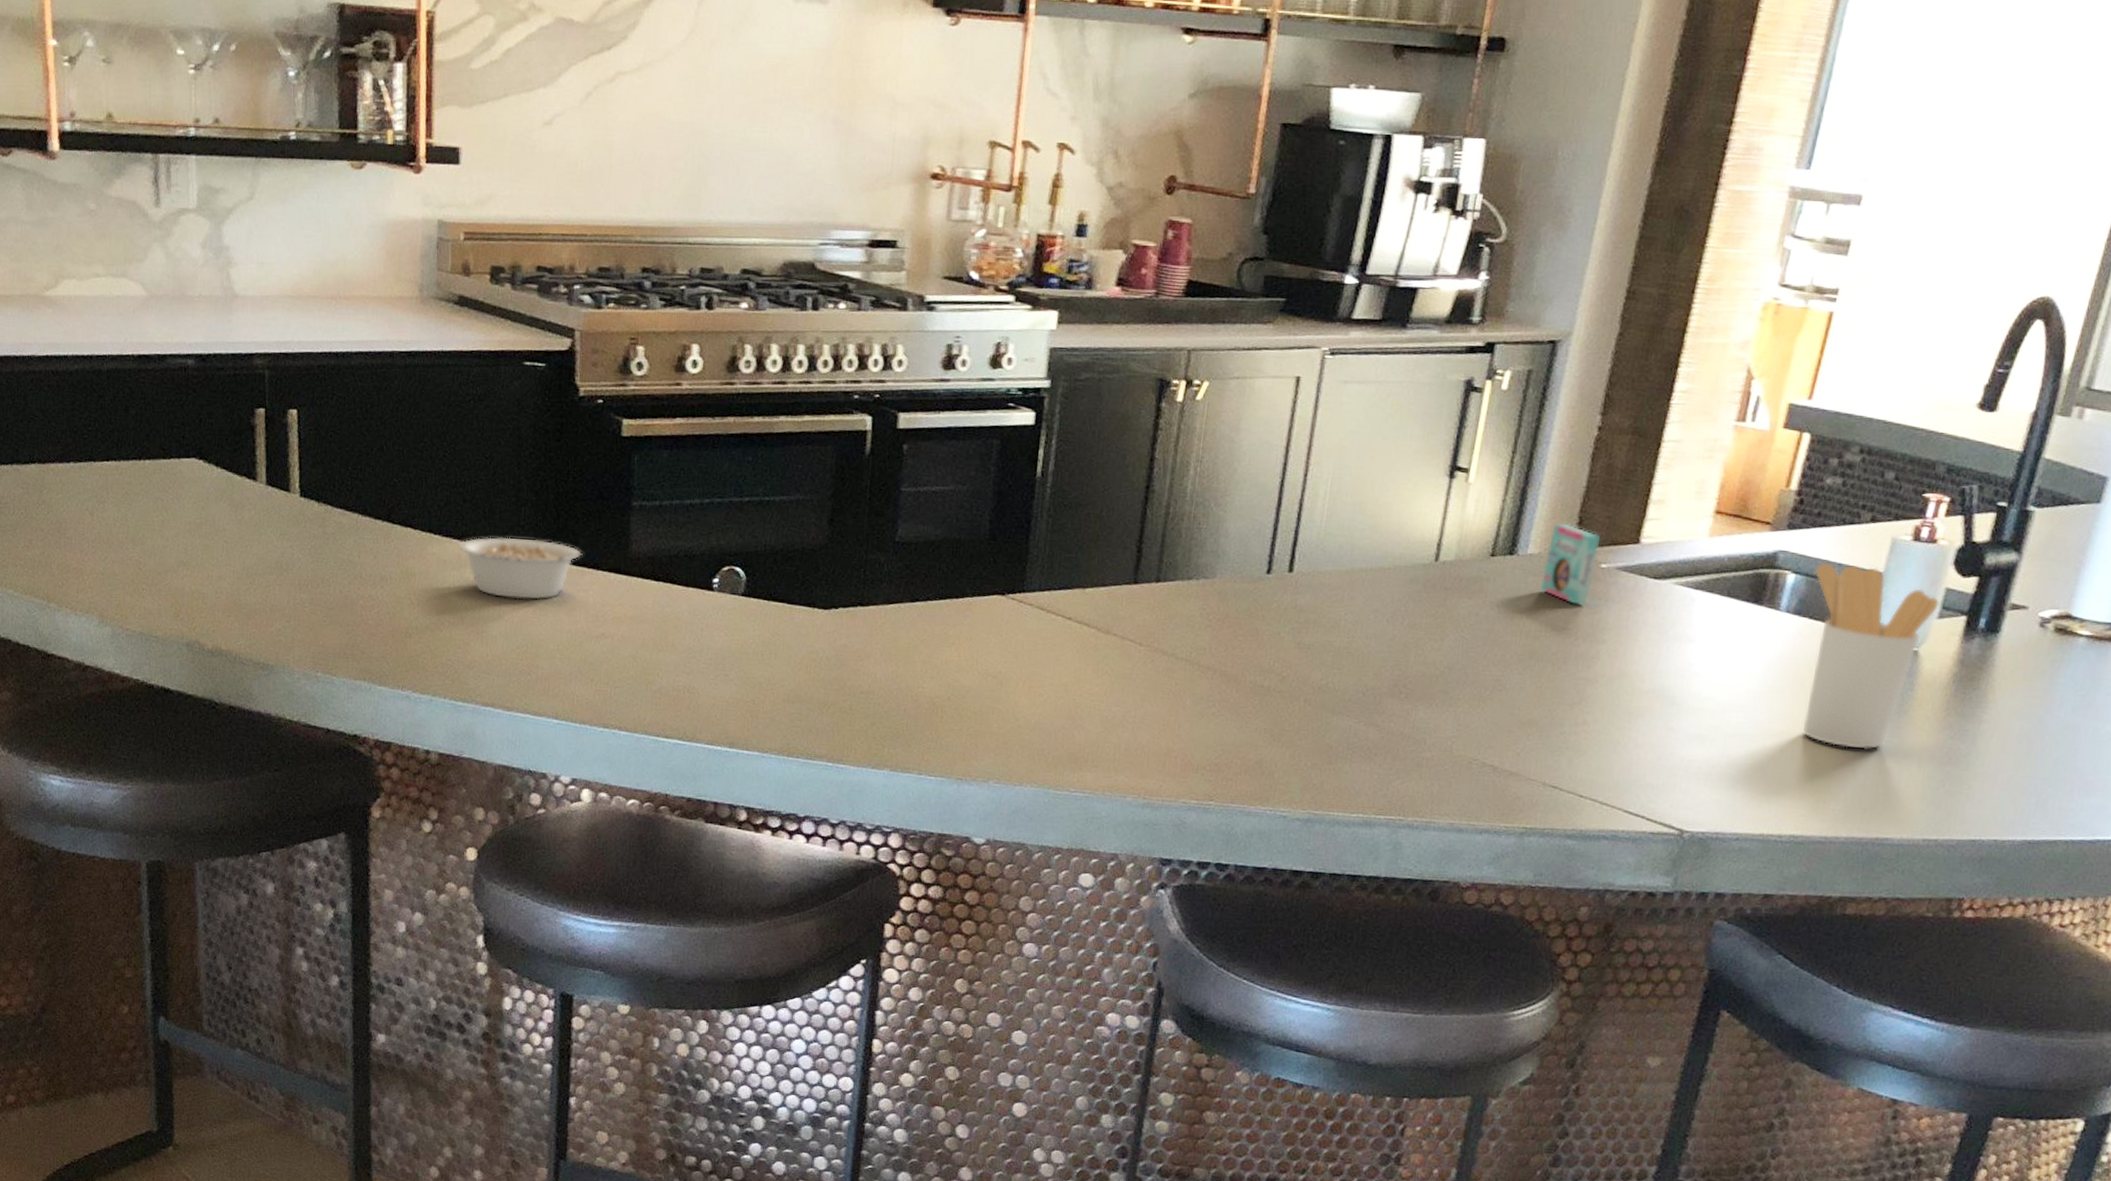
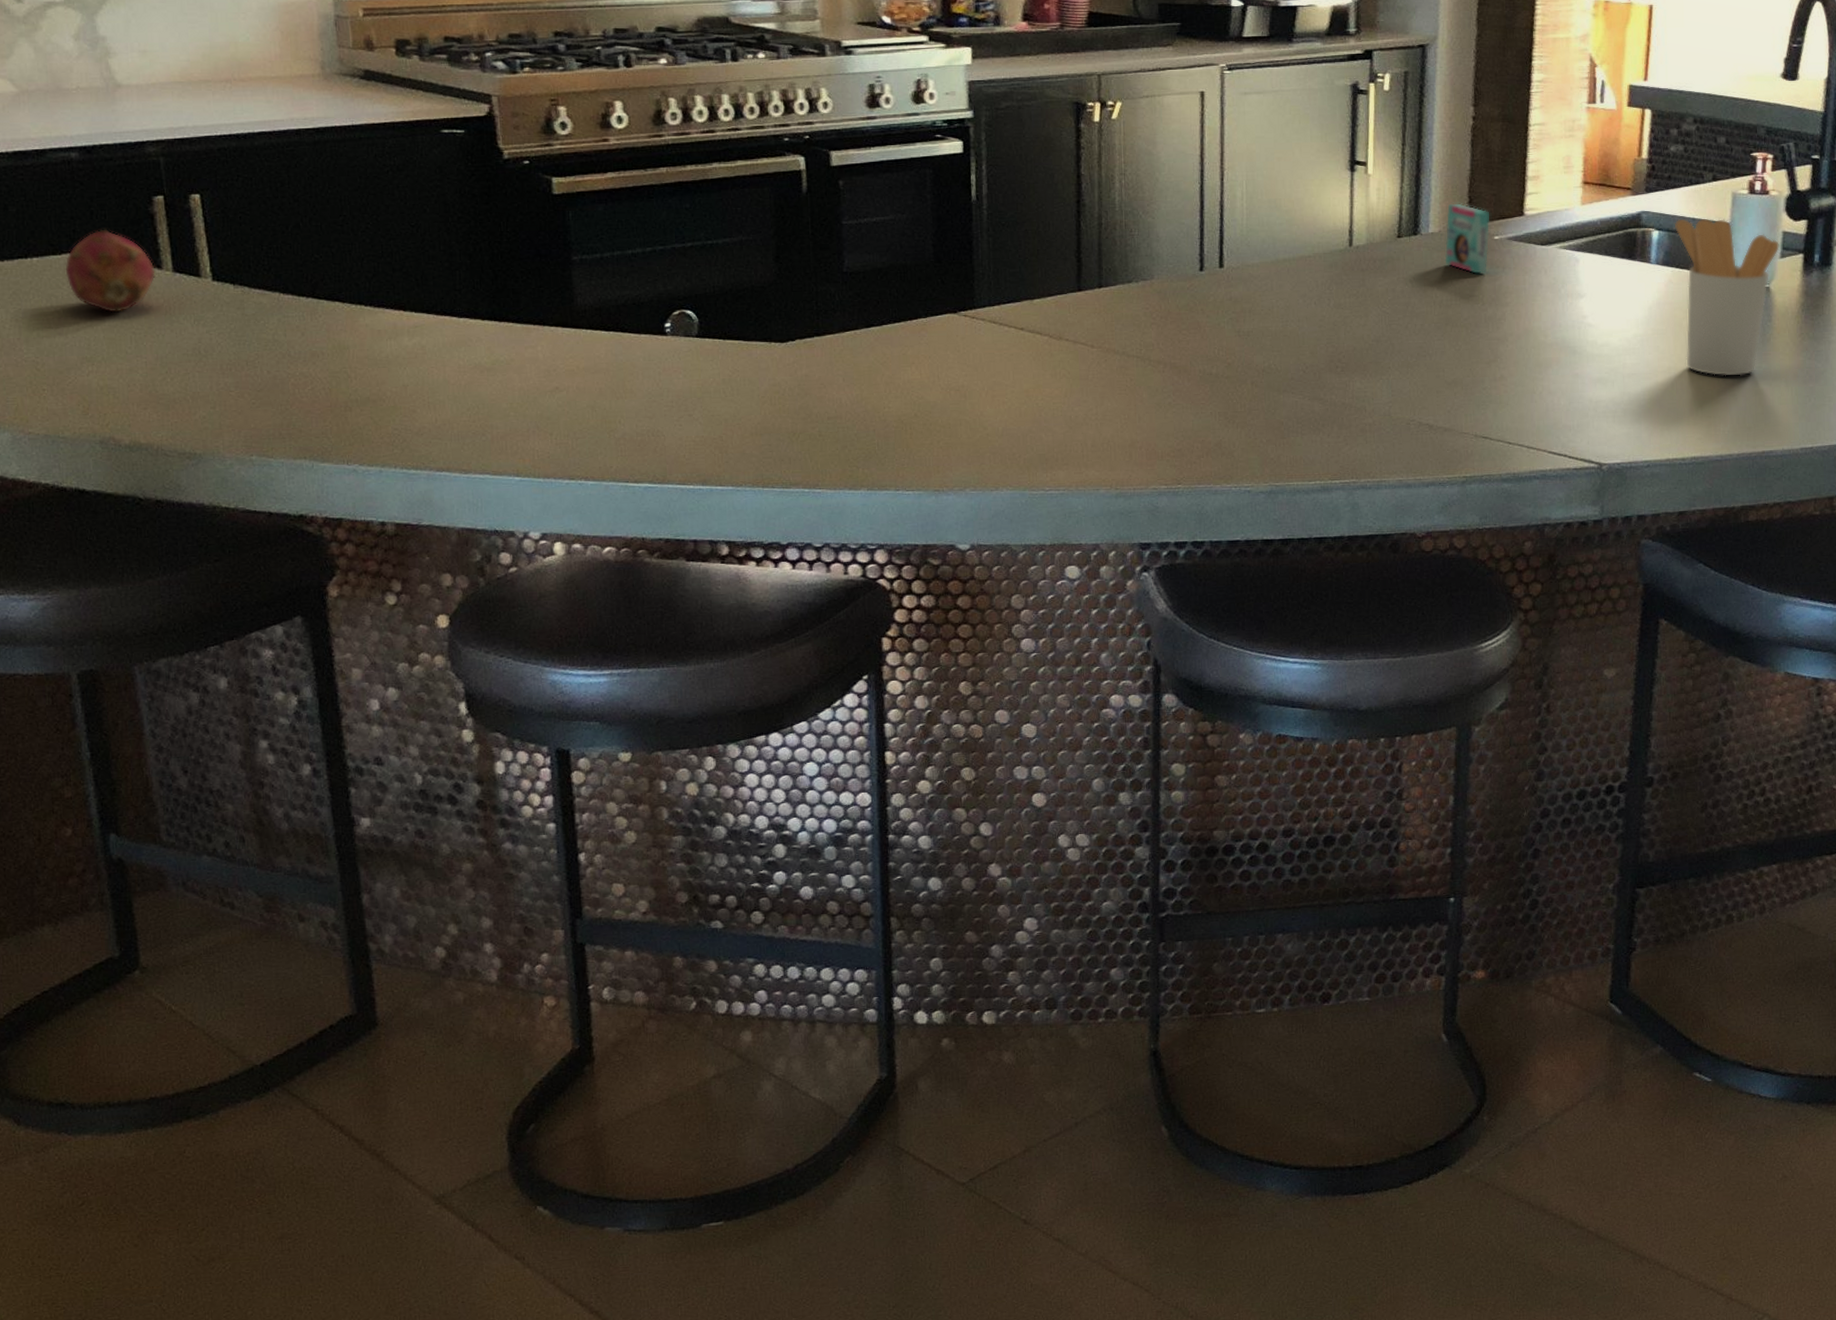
fruit: none [172,437,252,521] -> present [65,229,157,313]
legume: present [458,537,583,600] -> none [392,302,527,362]

